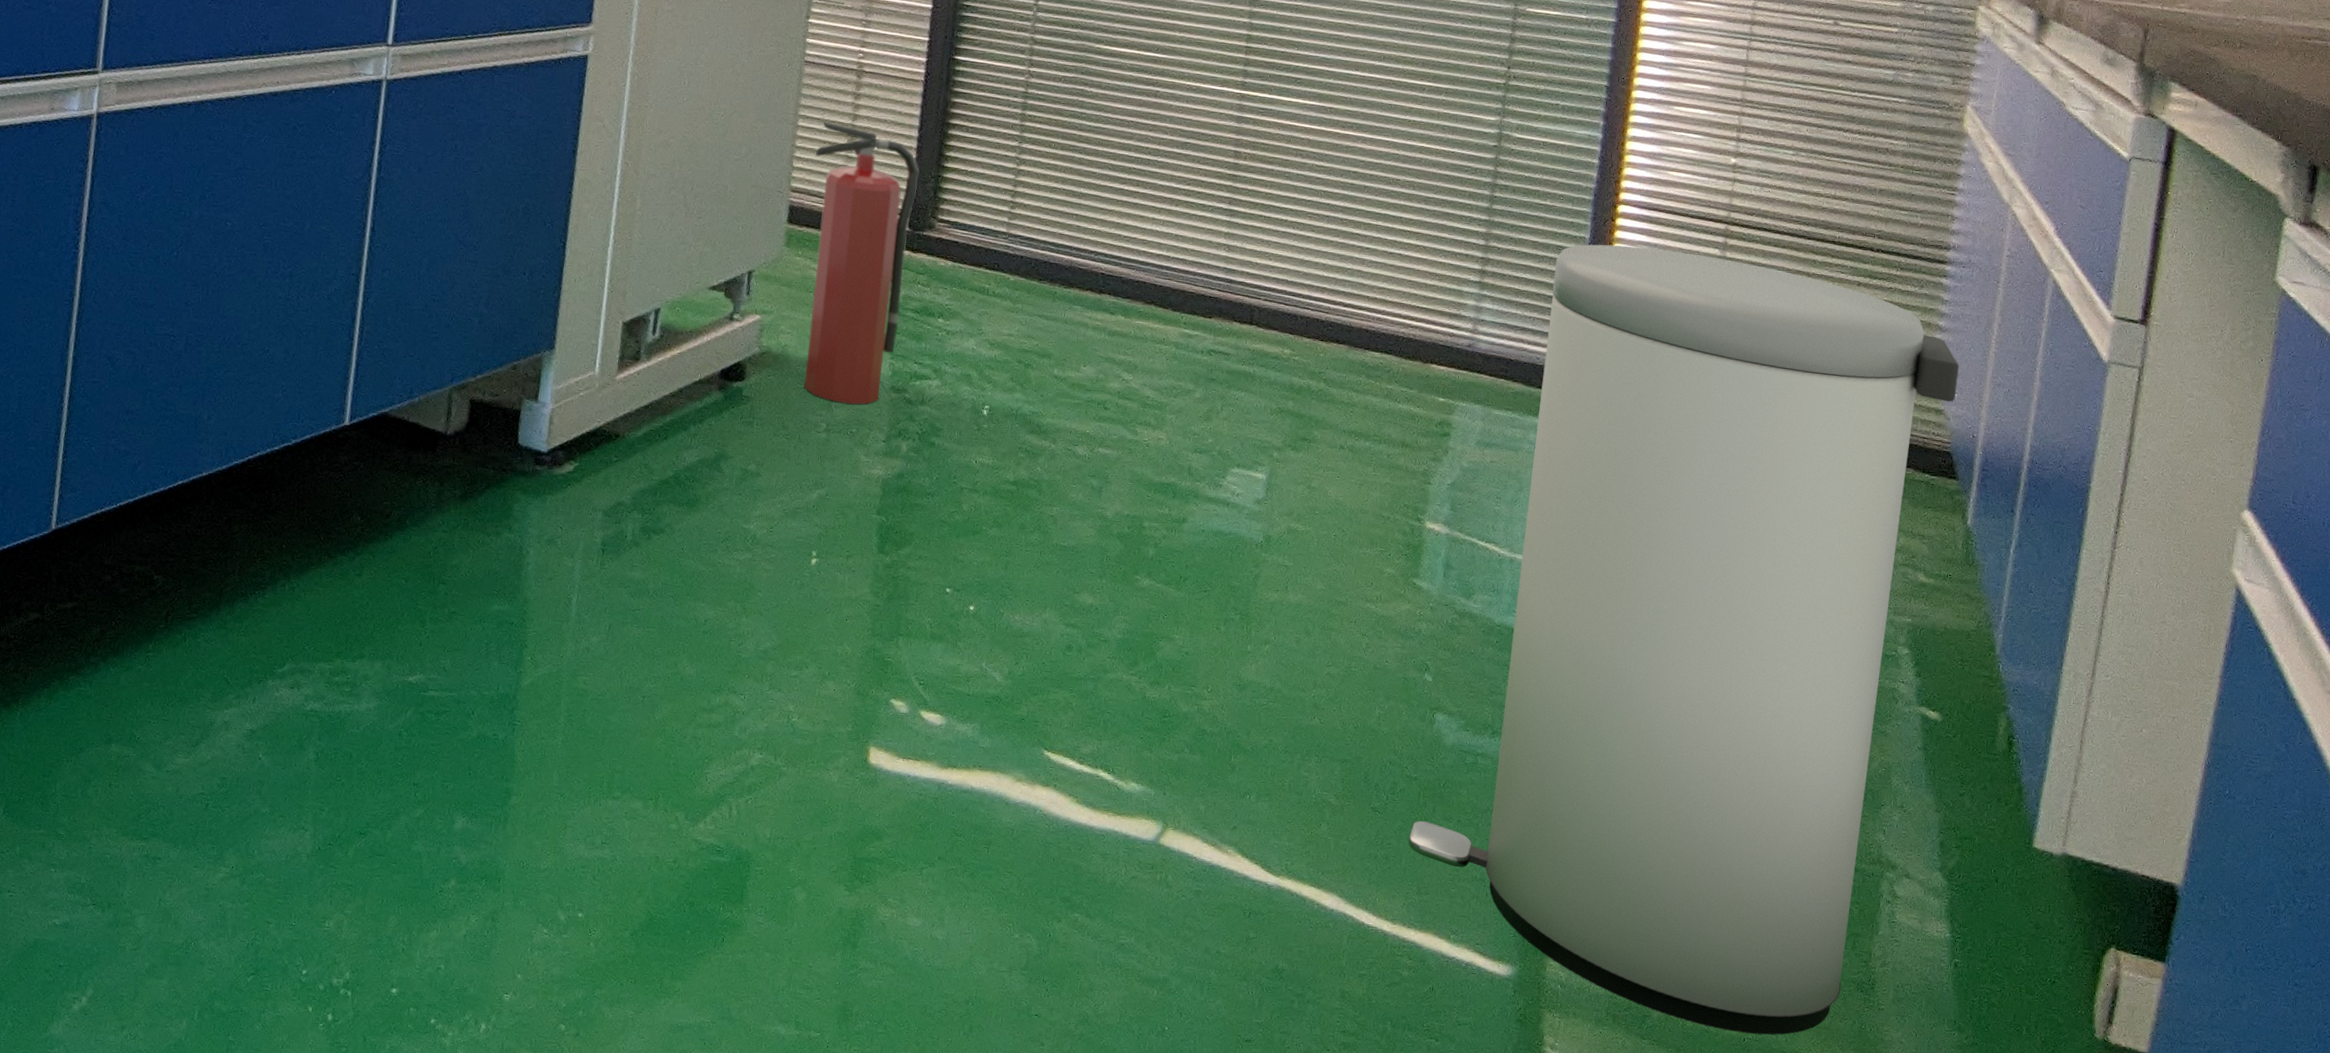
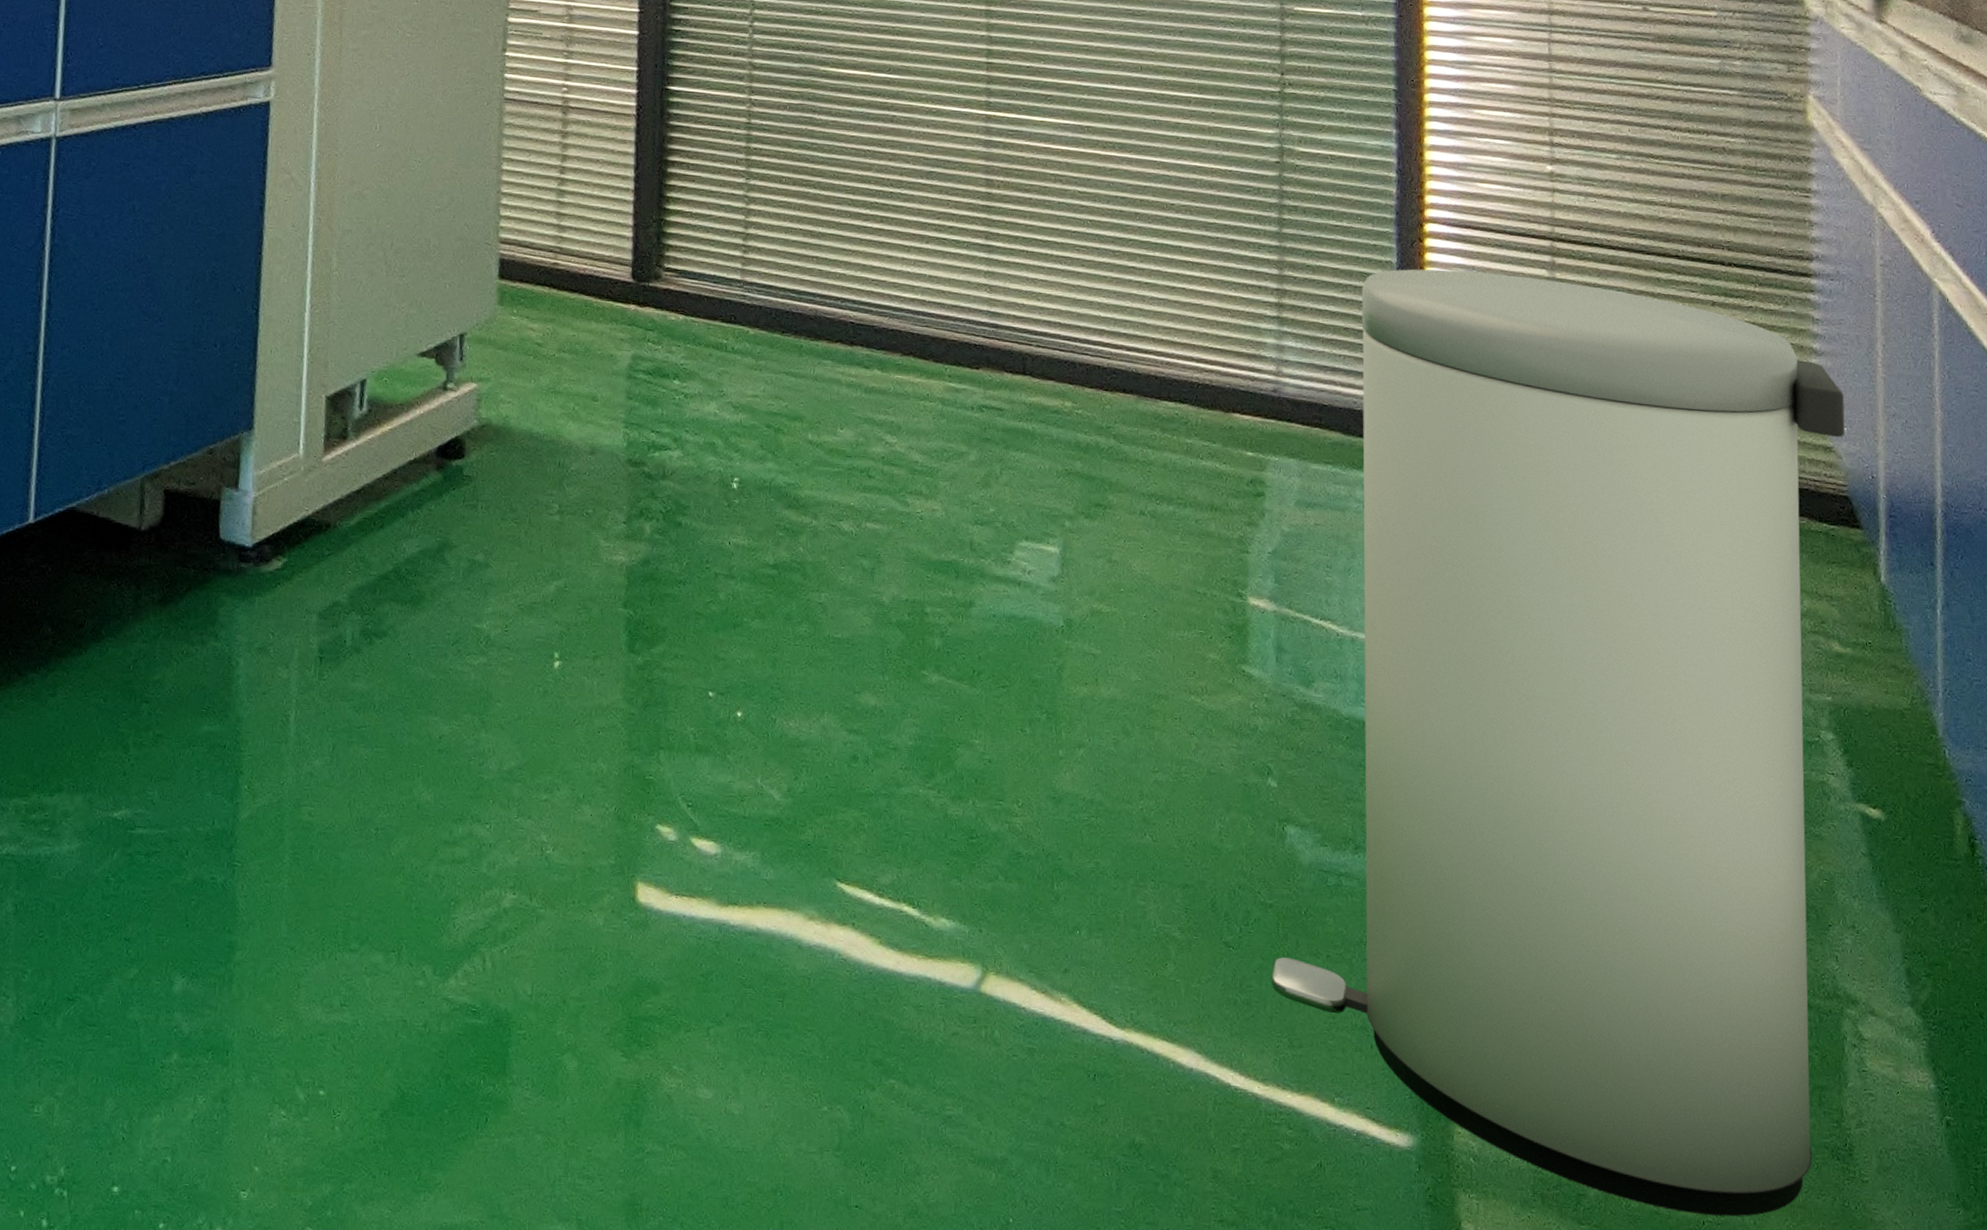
fire extinguisher: present [804,120,919,405] -> none [523,163,639,482]

